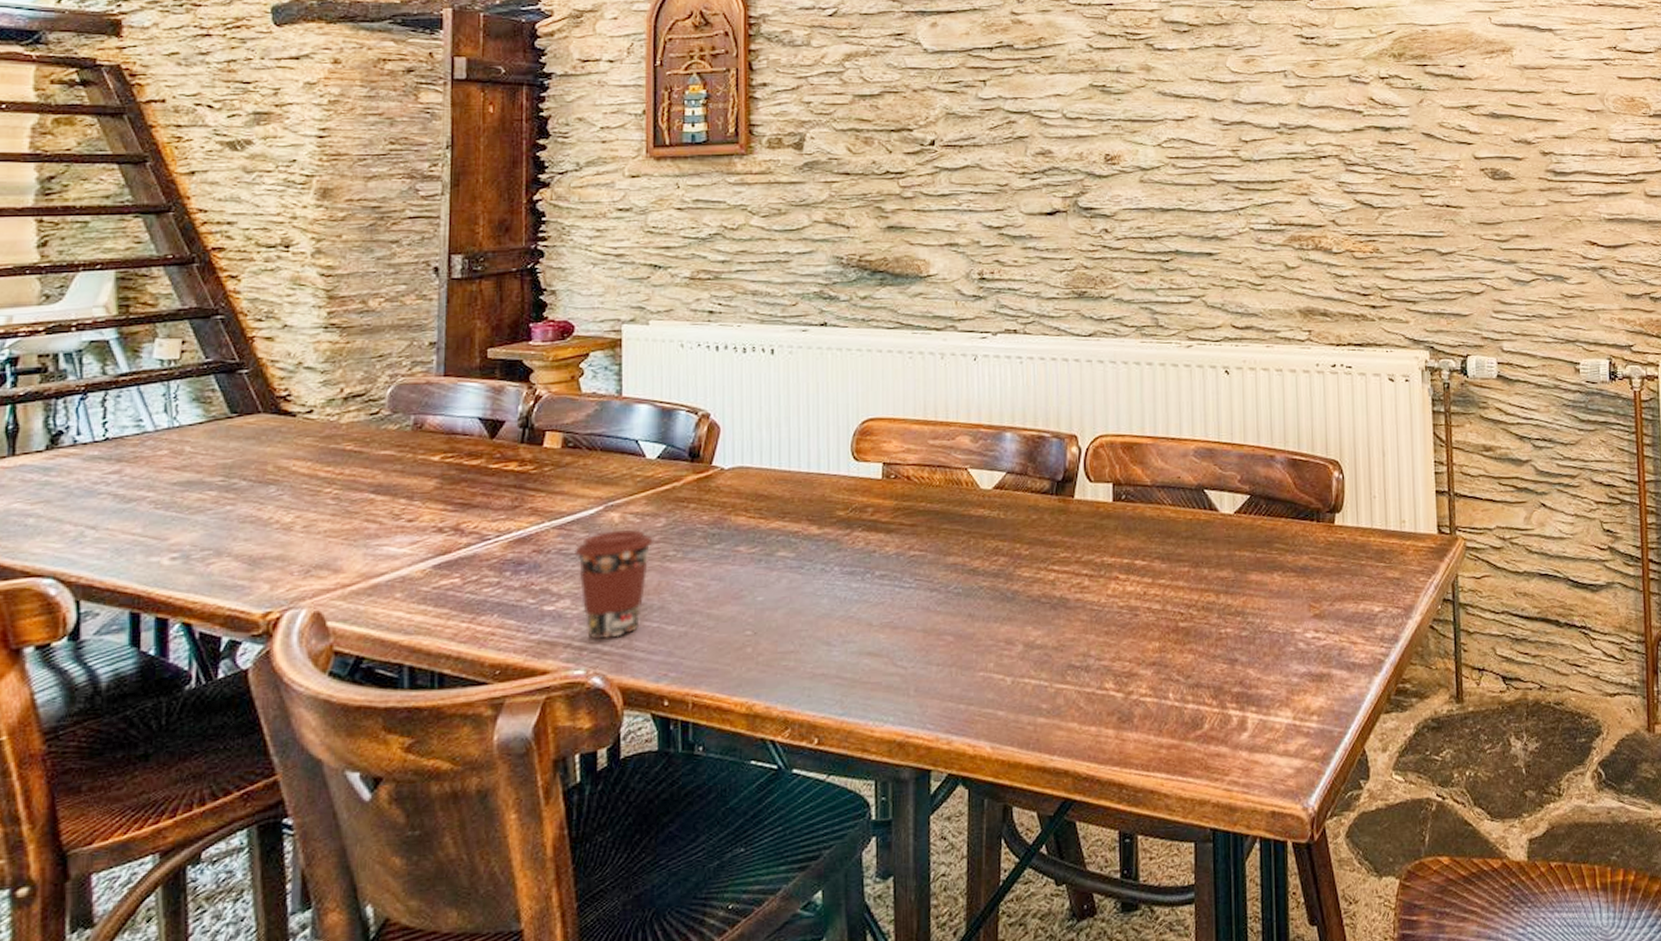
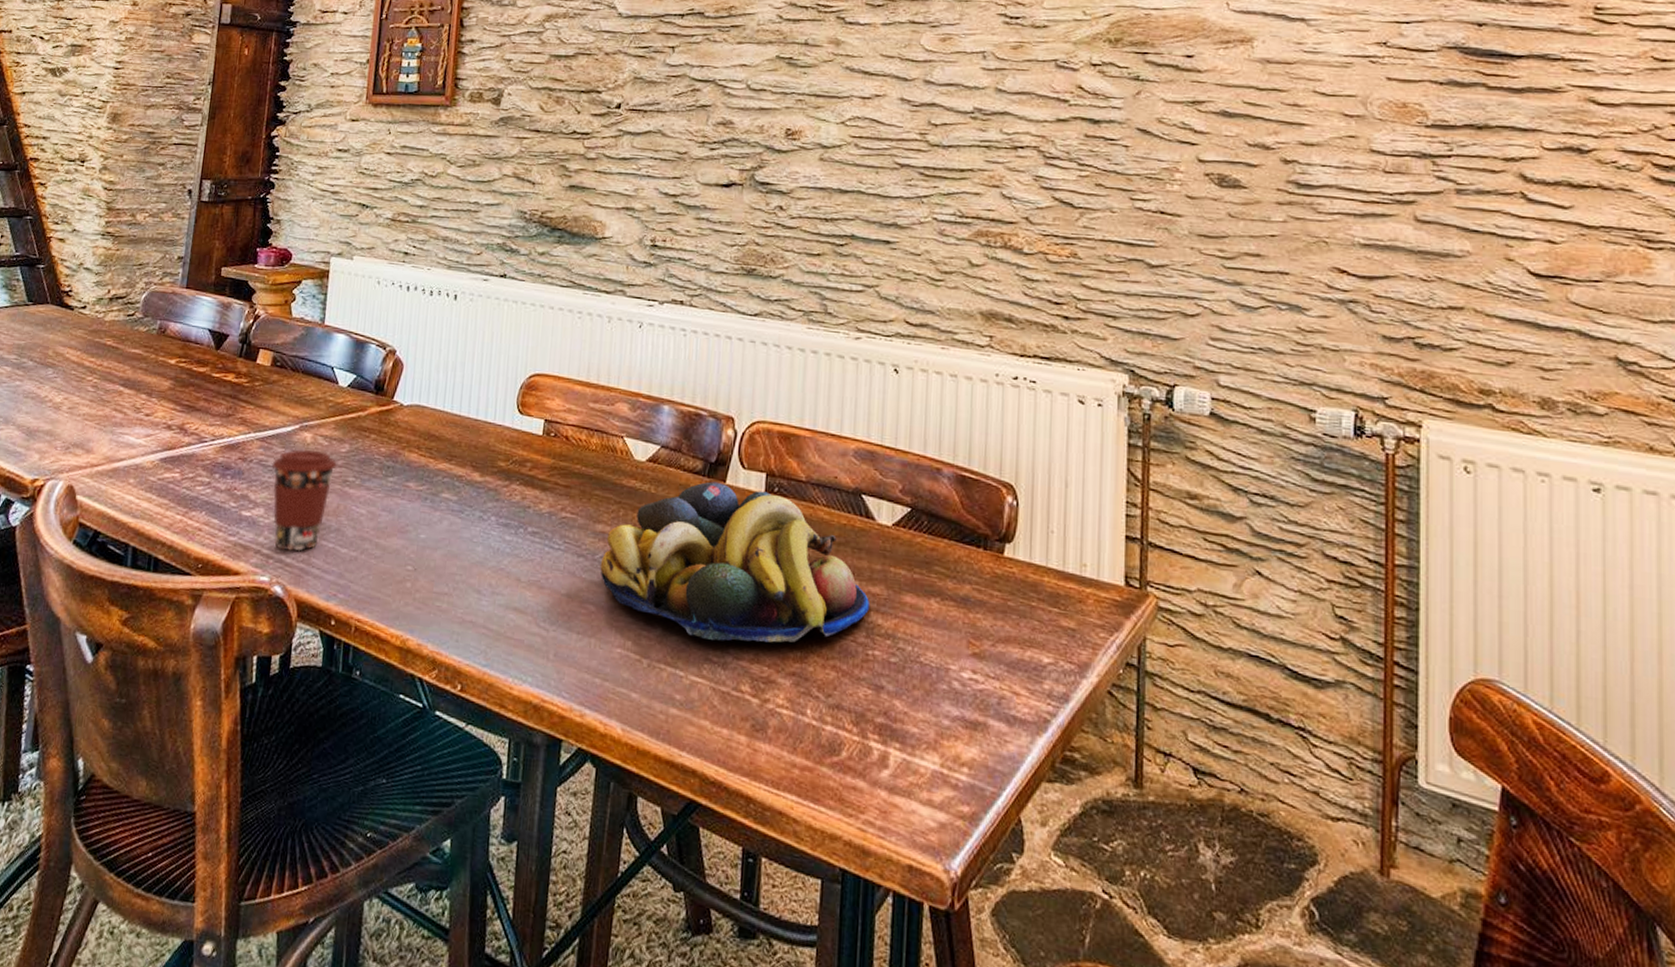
fruit bowl: none [955,498,1219,648] -> present [600,481,869,643]

